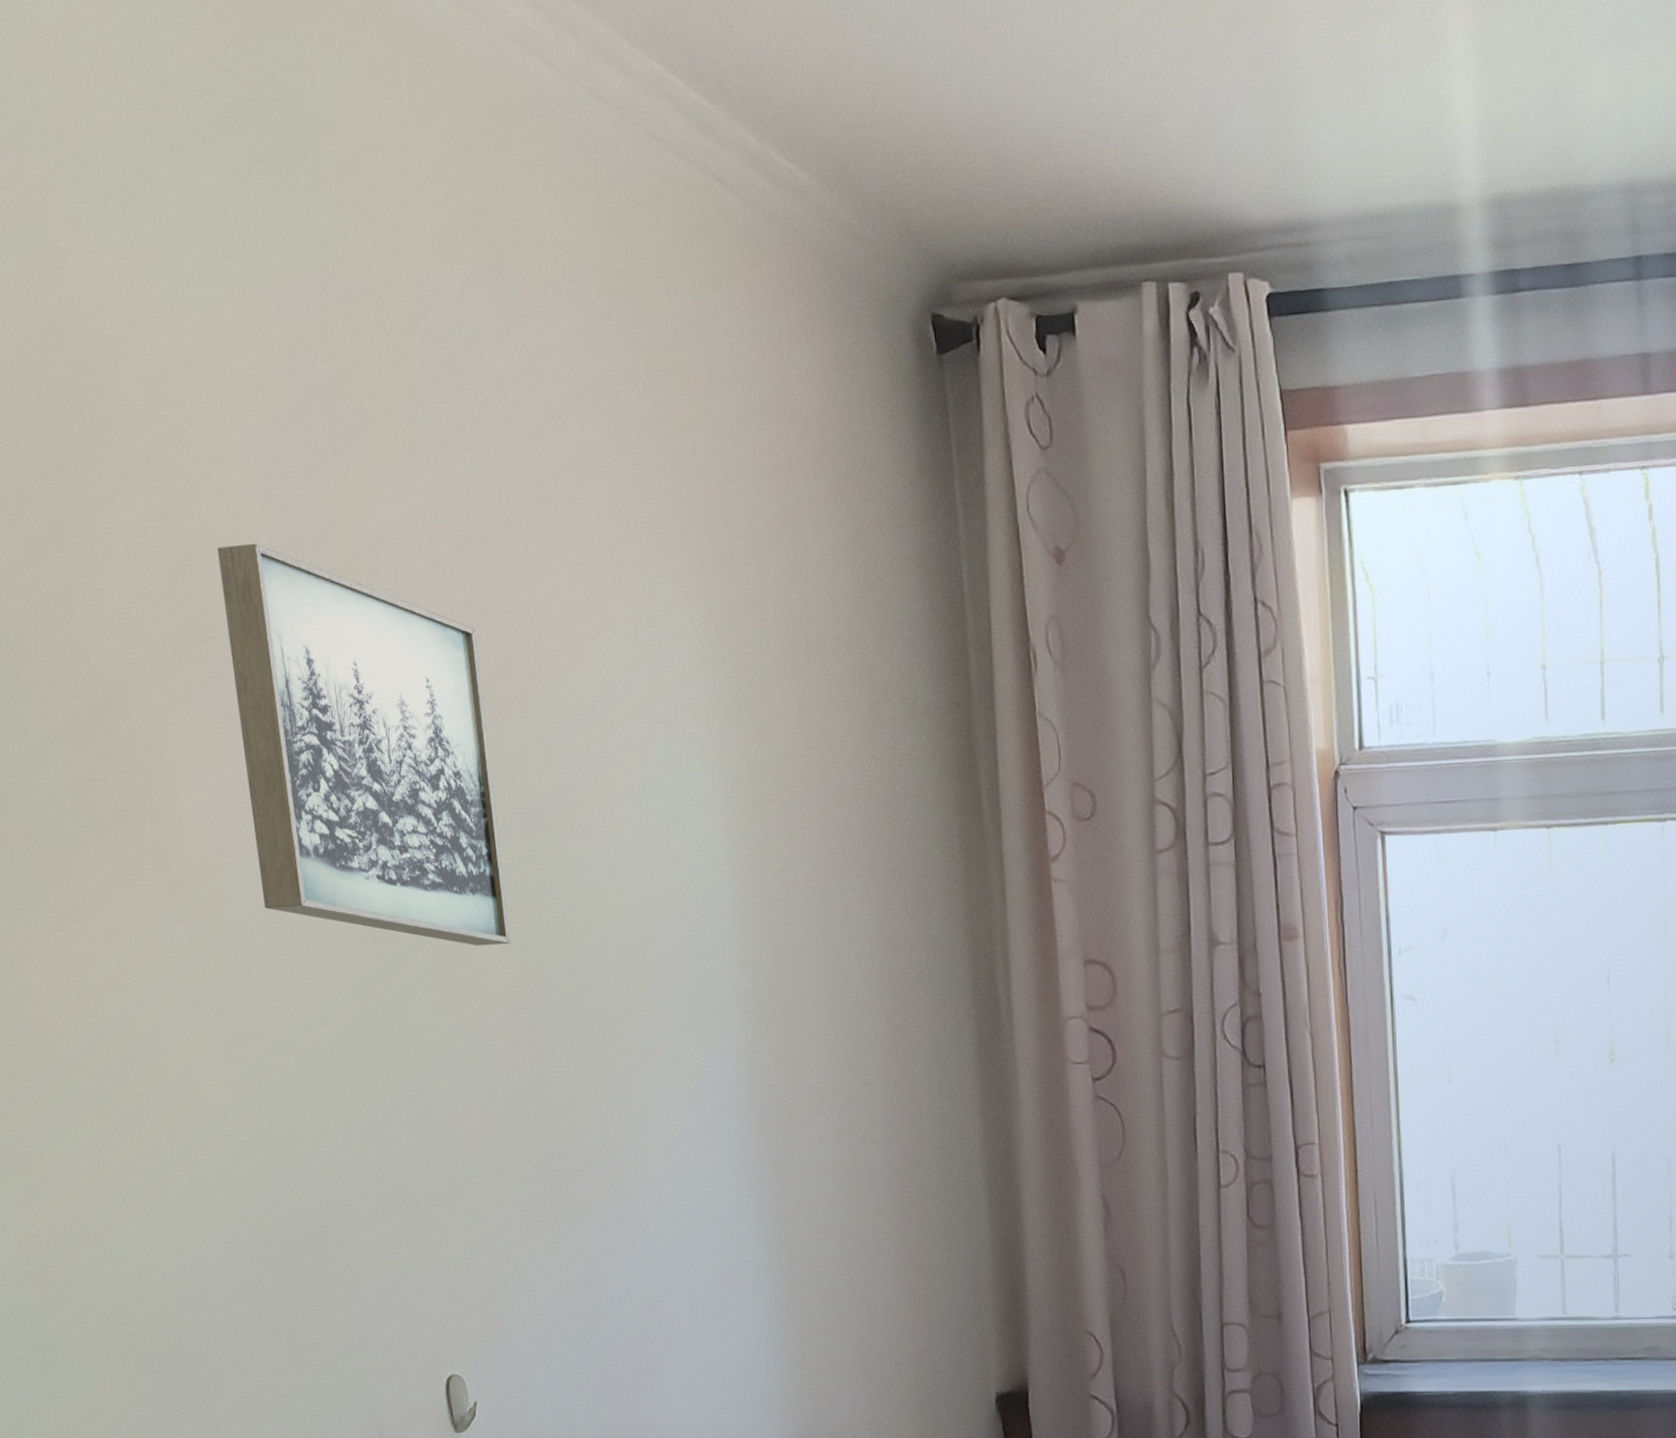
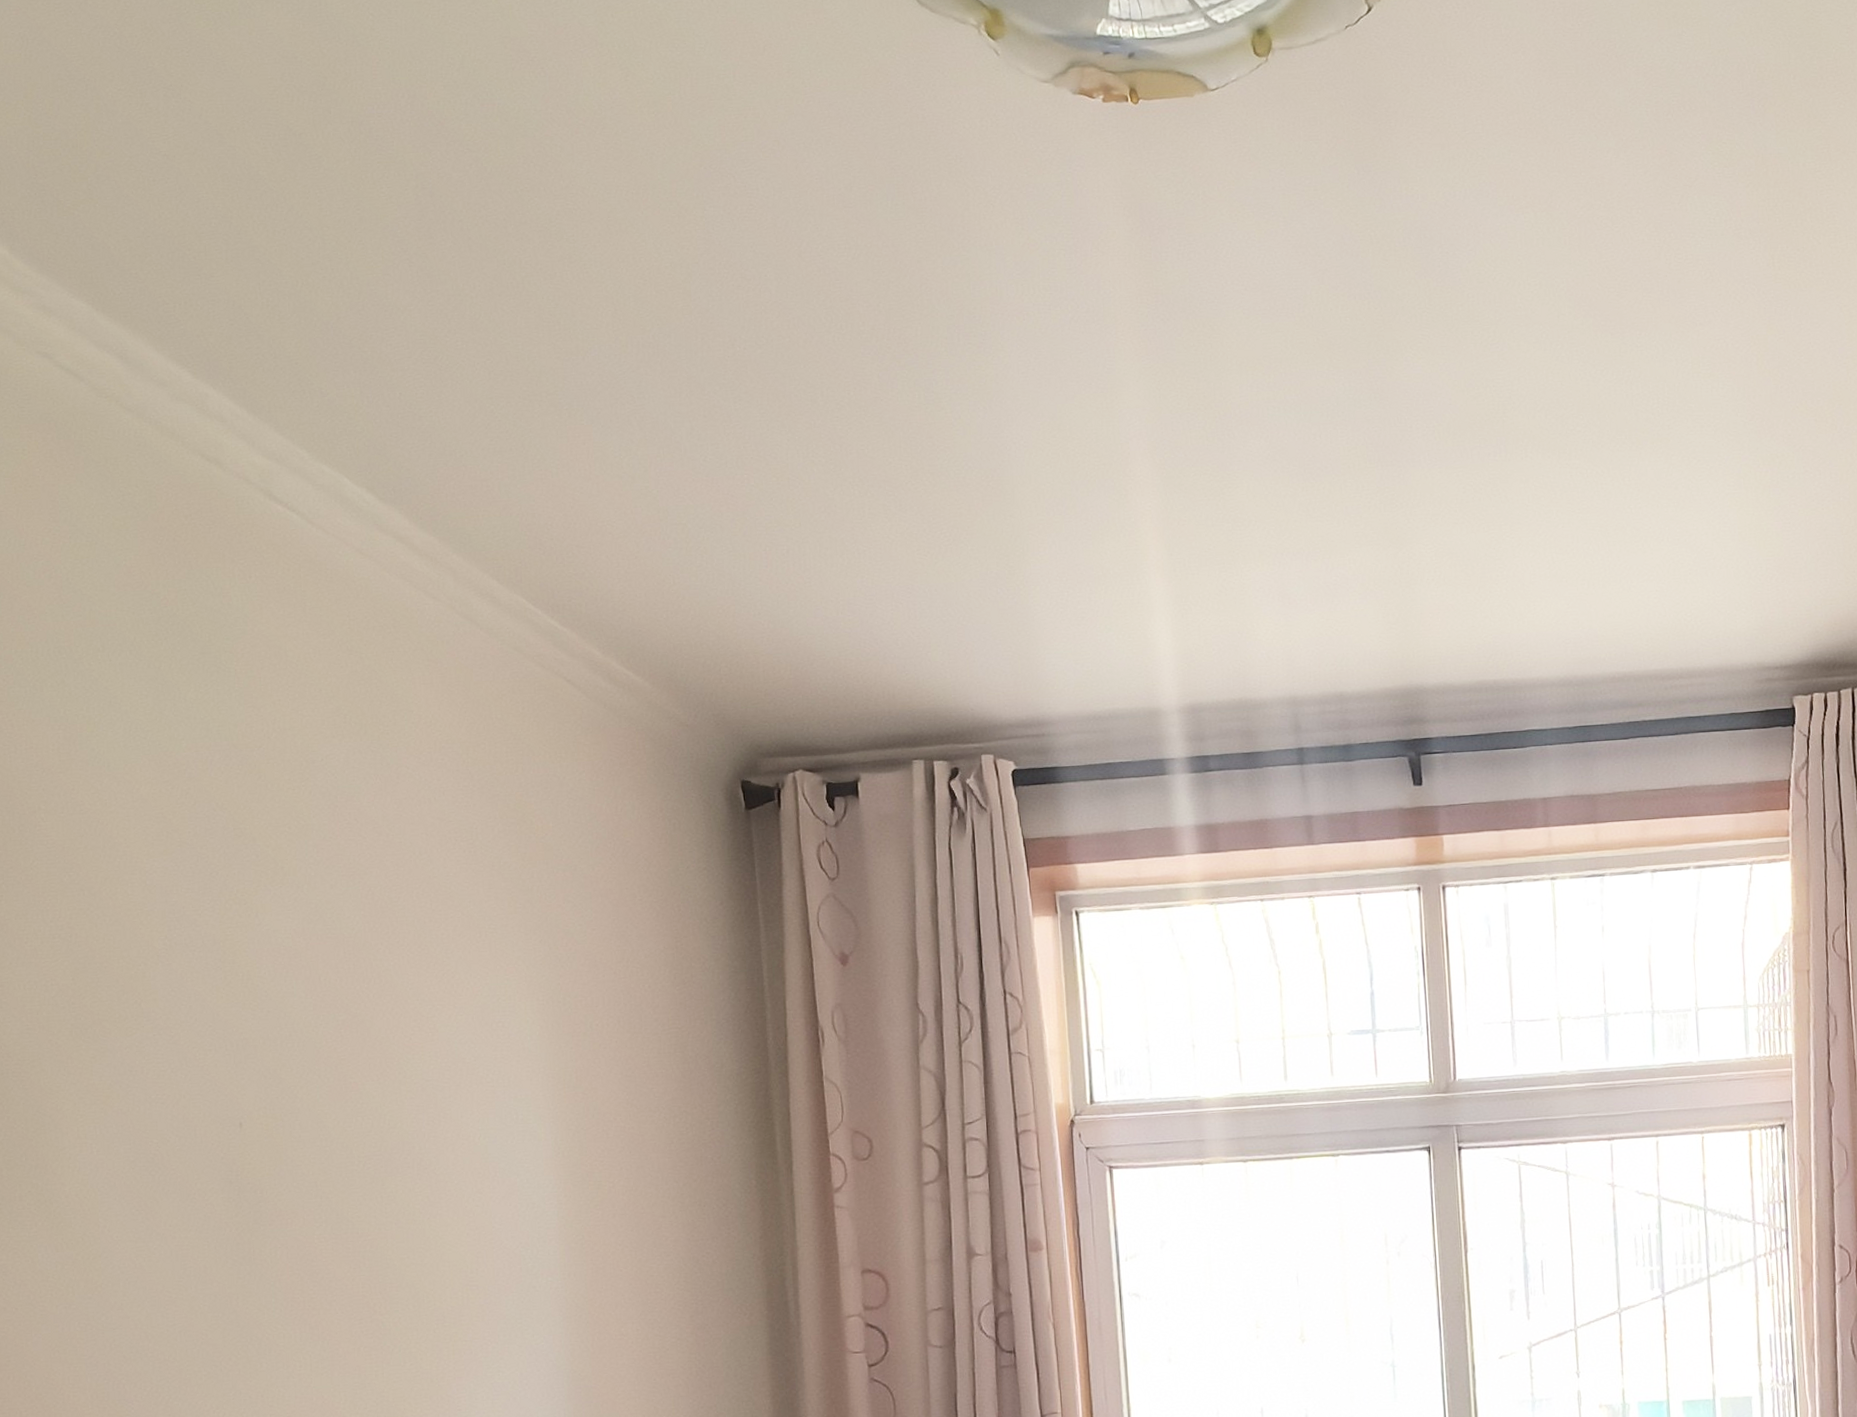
wall art: present [217,543,510,946] -> none [117,947,358,1267]

